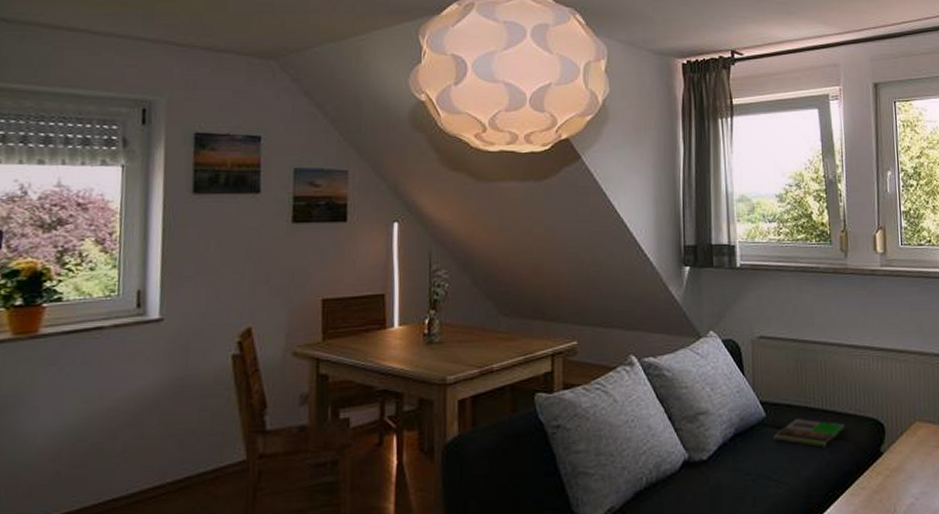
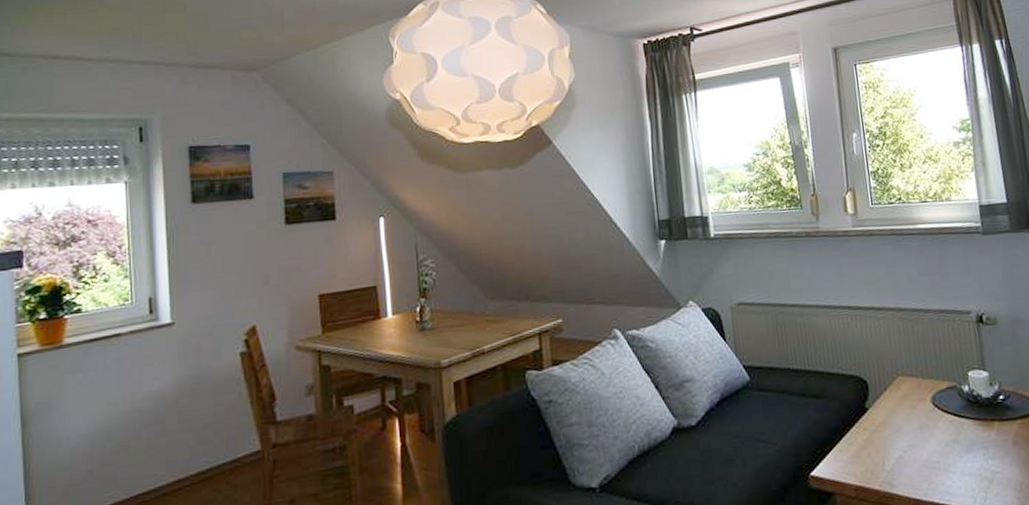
magazine: present [773,419,845,448] -> none [758,380,829,407]

